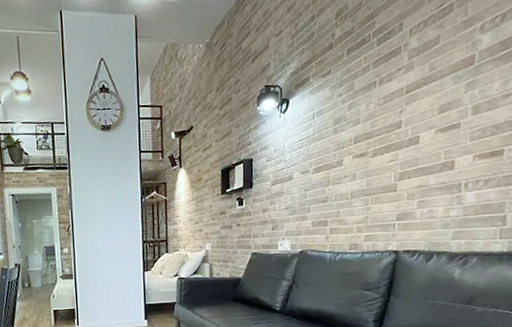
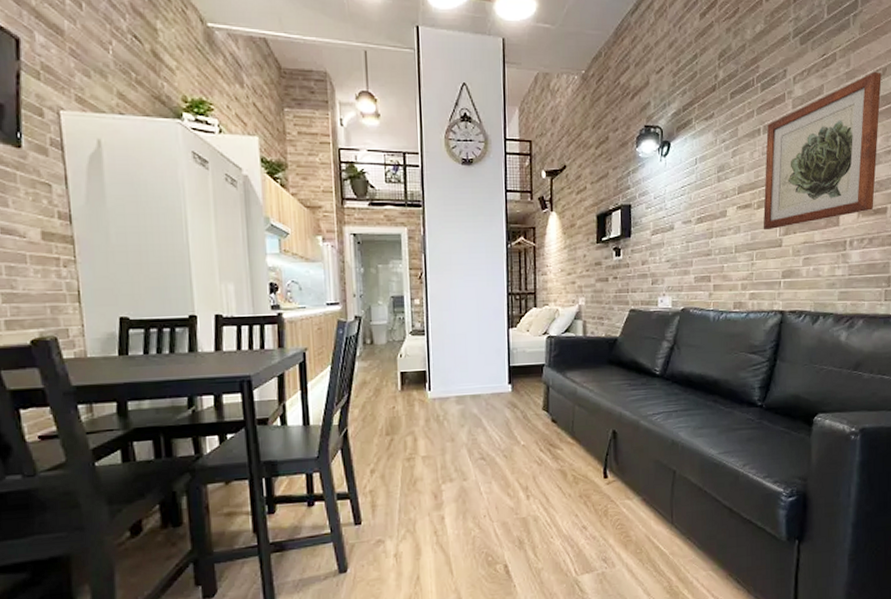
wall art: none [378,18,500,177] -> present [763,71,881,231]

